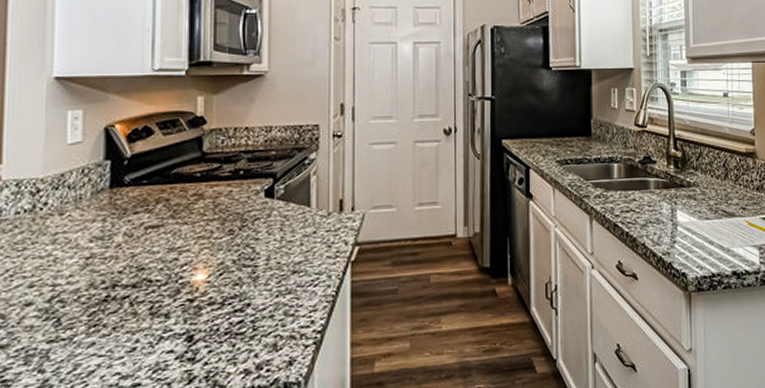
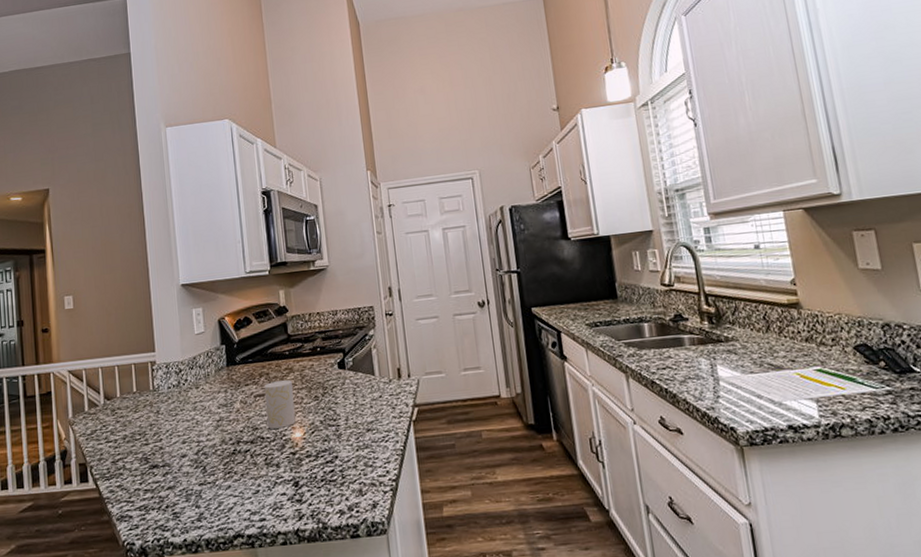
cup: none [159,208,202,270] -> present [264,380,296,429]

